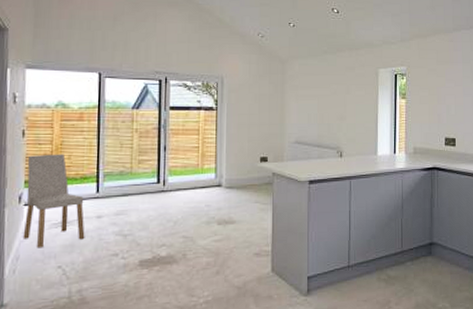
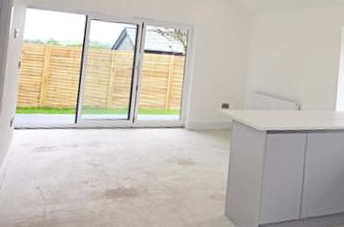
dining chair: present [22,154,85,248] -> none [10,84,64,169]

